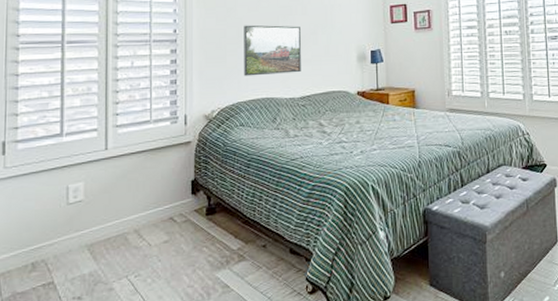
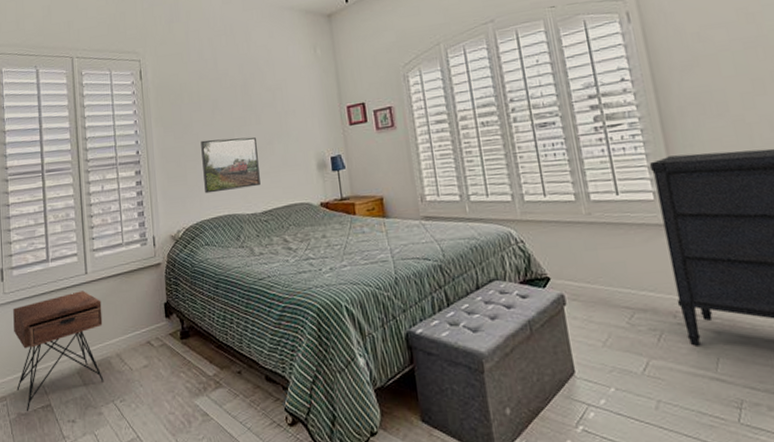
nightstand: none [13,166,122,291] -> present [13,290,104,412]

